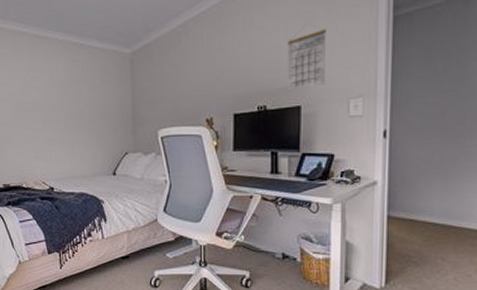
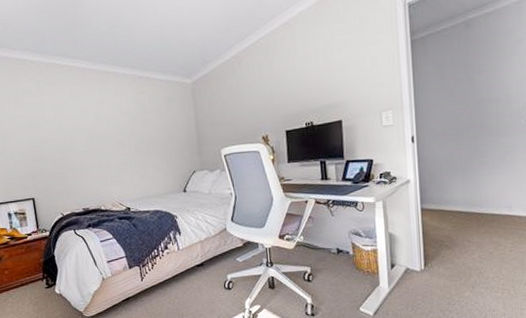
calendar: present [288,28,327,91] -> none [326,53,360,108]

